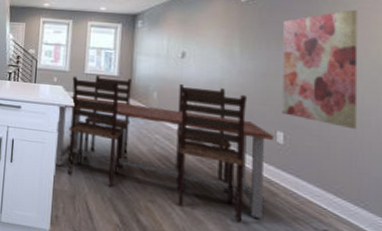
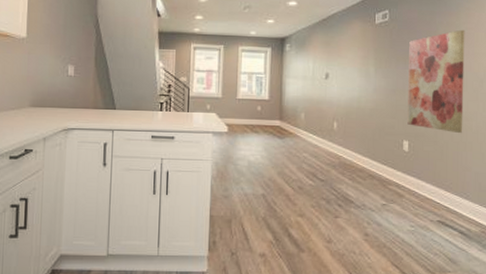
dining table: present [56,75,273,221] -> none [211,100,401,223]

